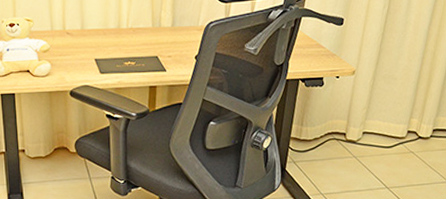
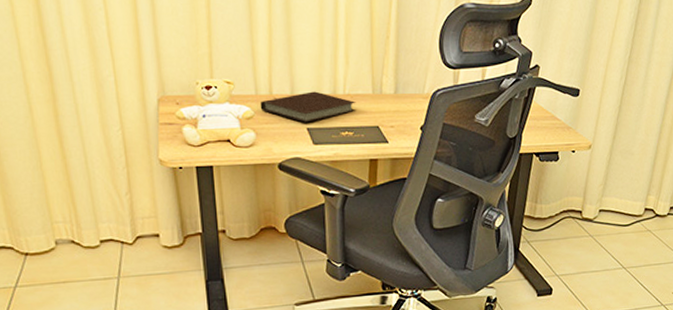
notebook: none [54,26,138,54] -> present [259,91,356,123]

